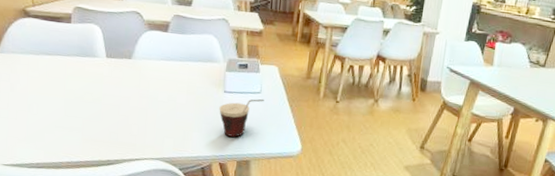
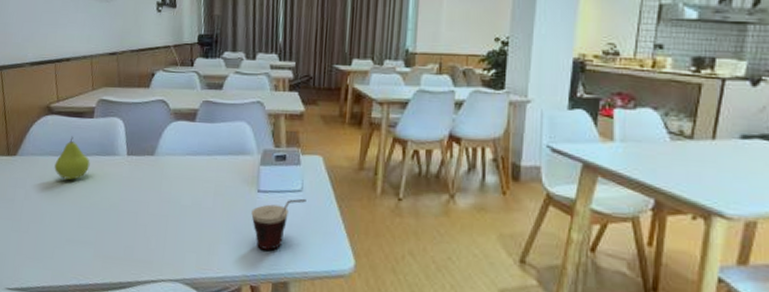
fruit: none [36,38,72,77] -> present [54,136,90,180]

